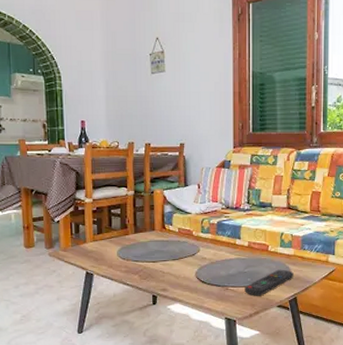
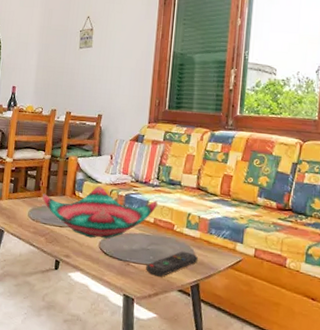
decorative bowl: none [131,216,250,269] -> present [42,186,158,239]

